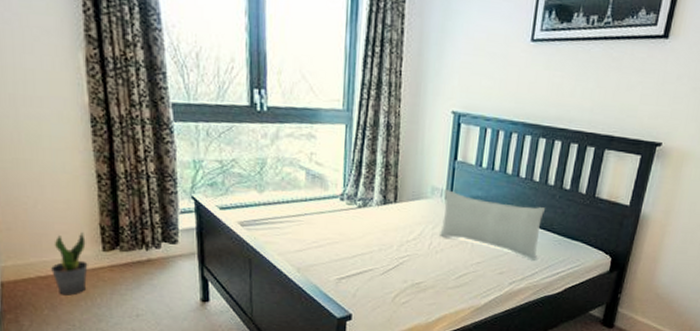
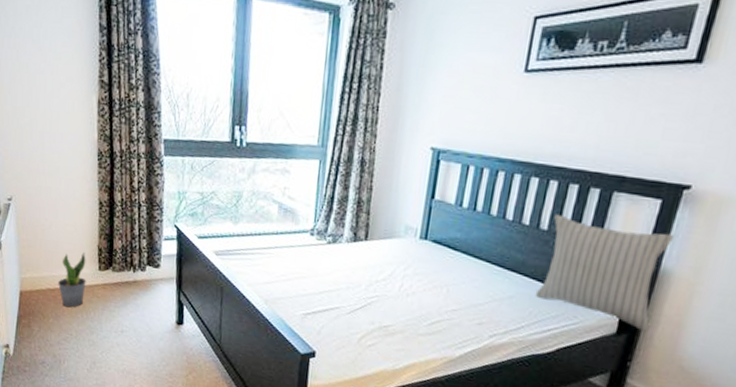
pillow: present [440,188,545,261] -> none [412,228,535,314]
pillow: none [547,170,650,268] -> present [536,214,674,333]

